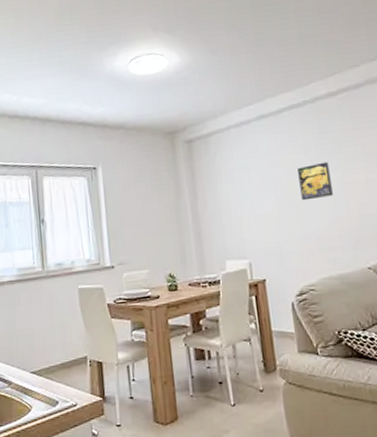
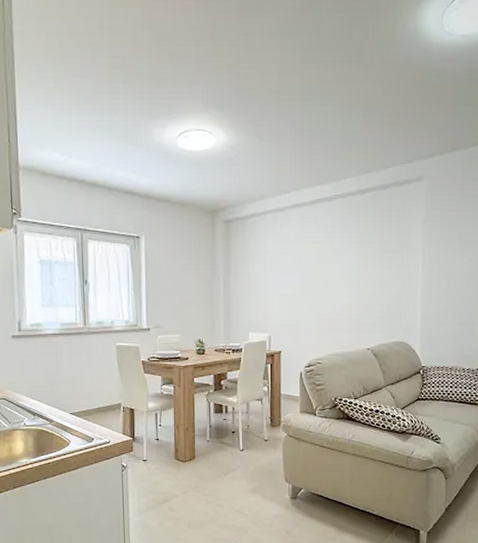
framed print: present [297,161,333,201] -> none [321,254,349,287]

